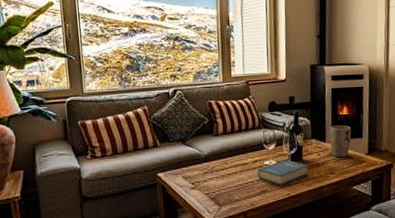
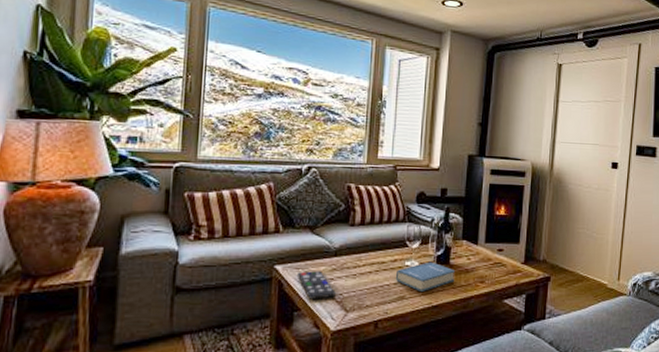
remote control: none [177,175,209,198] -> present [298,271,336,299]
plant pot: present [330,125,352,158] -> none [482,226,508,265]

